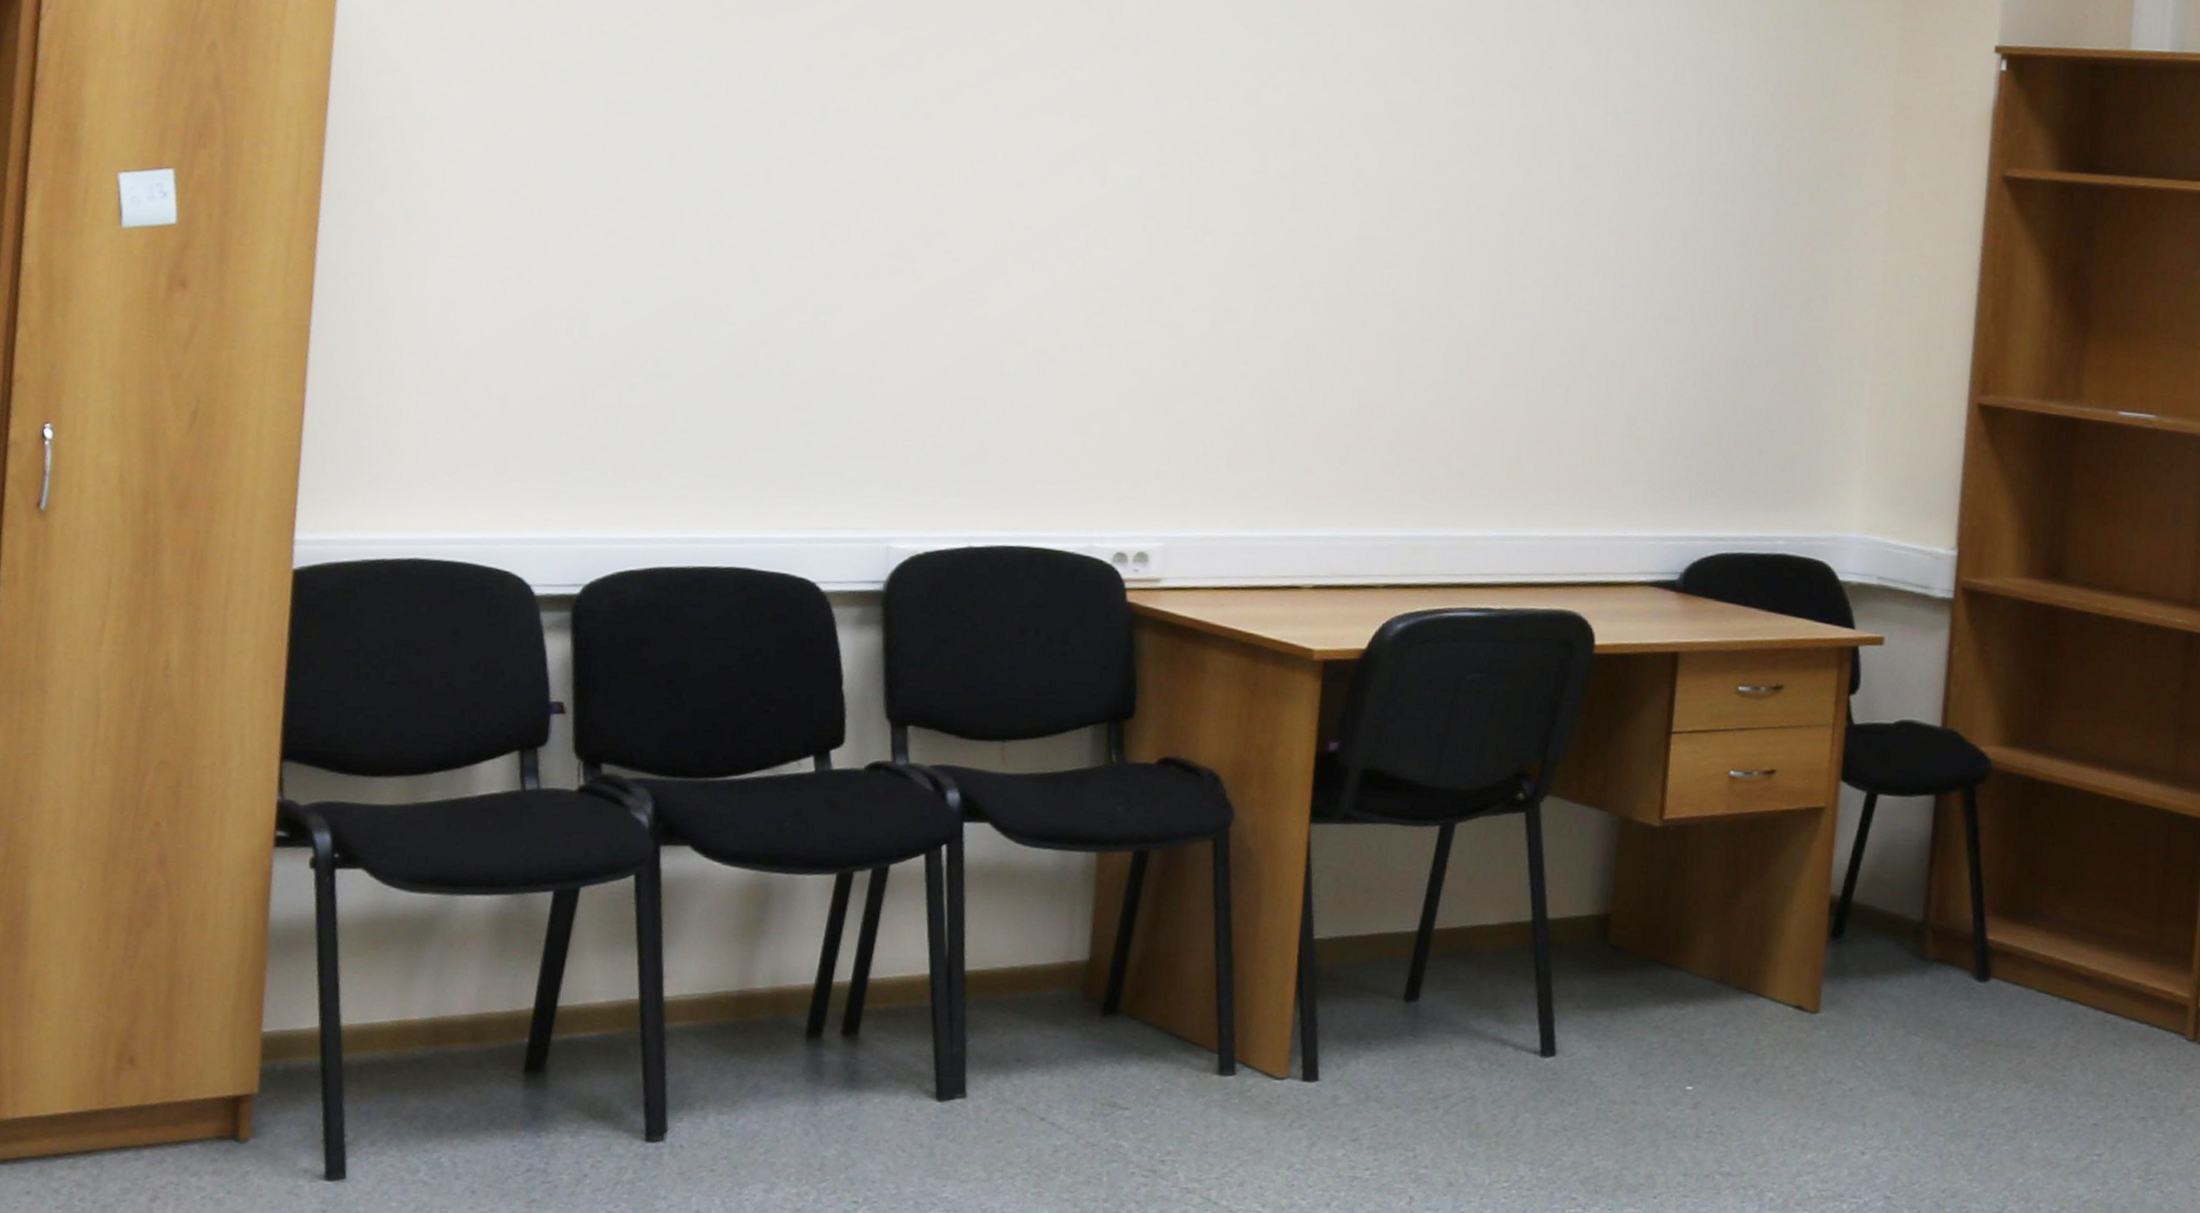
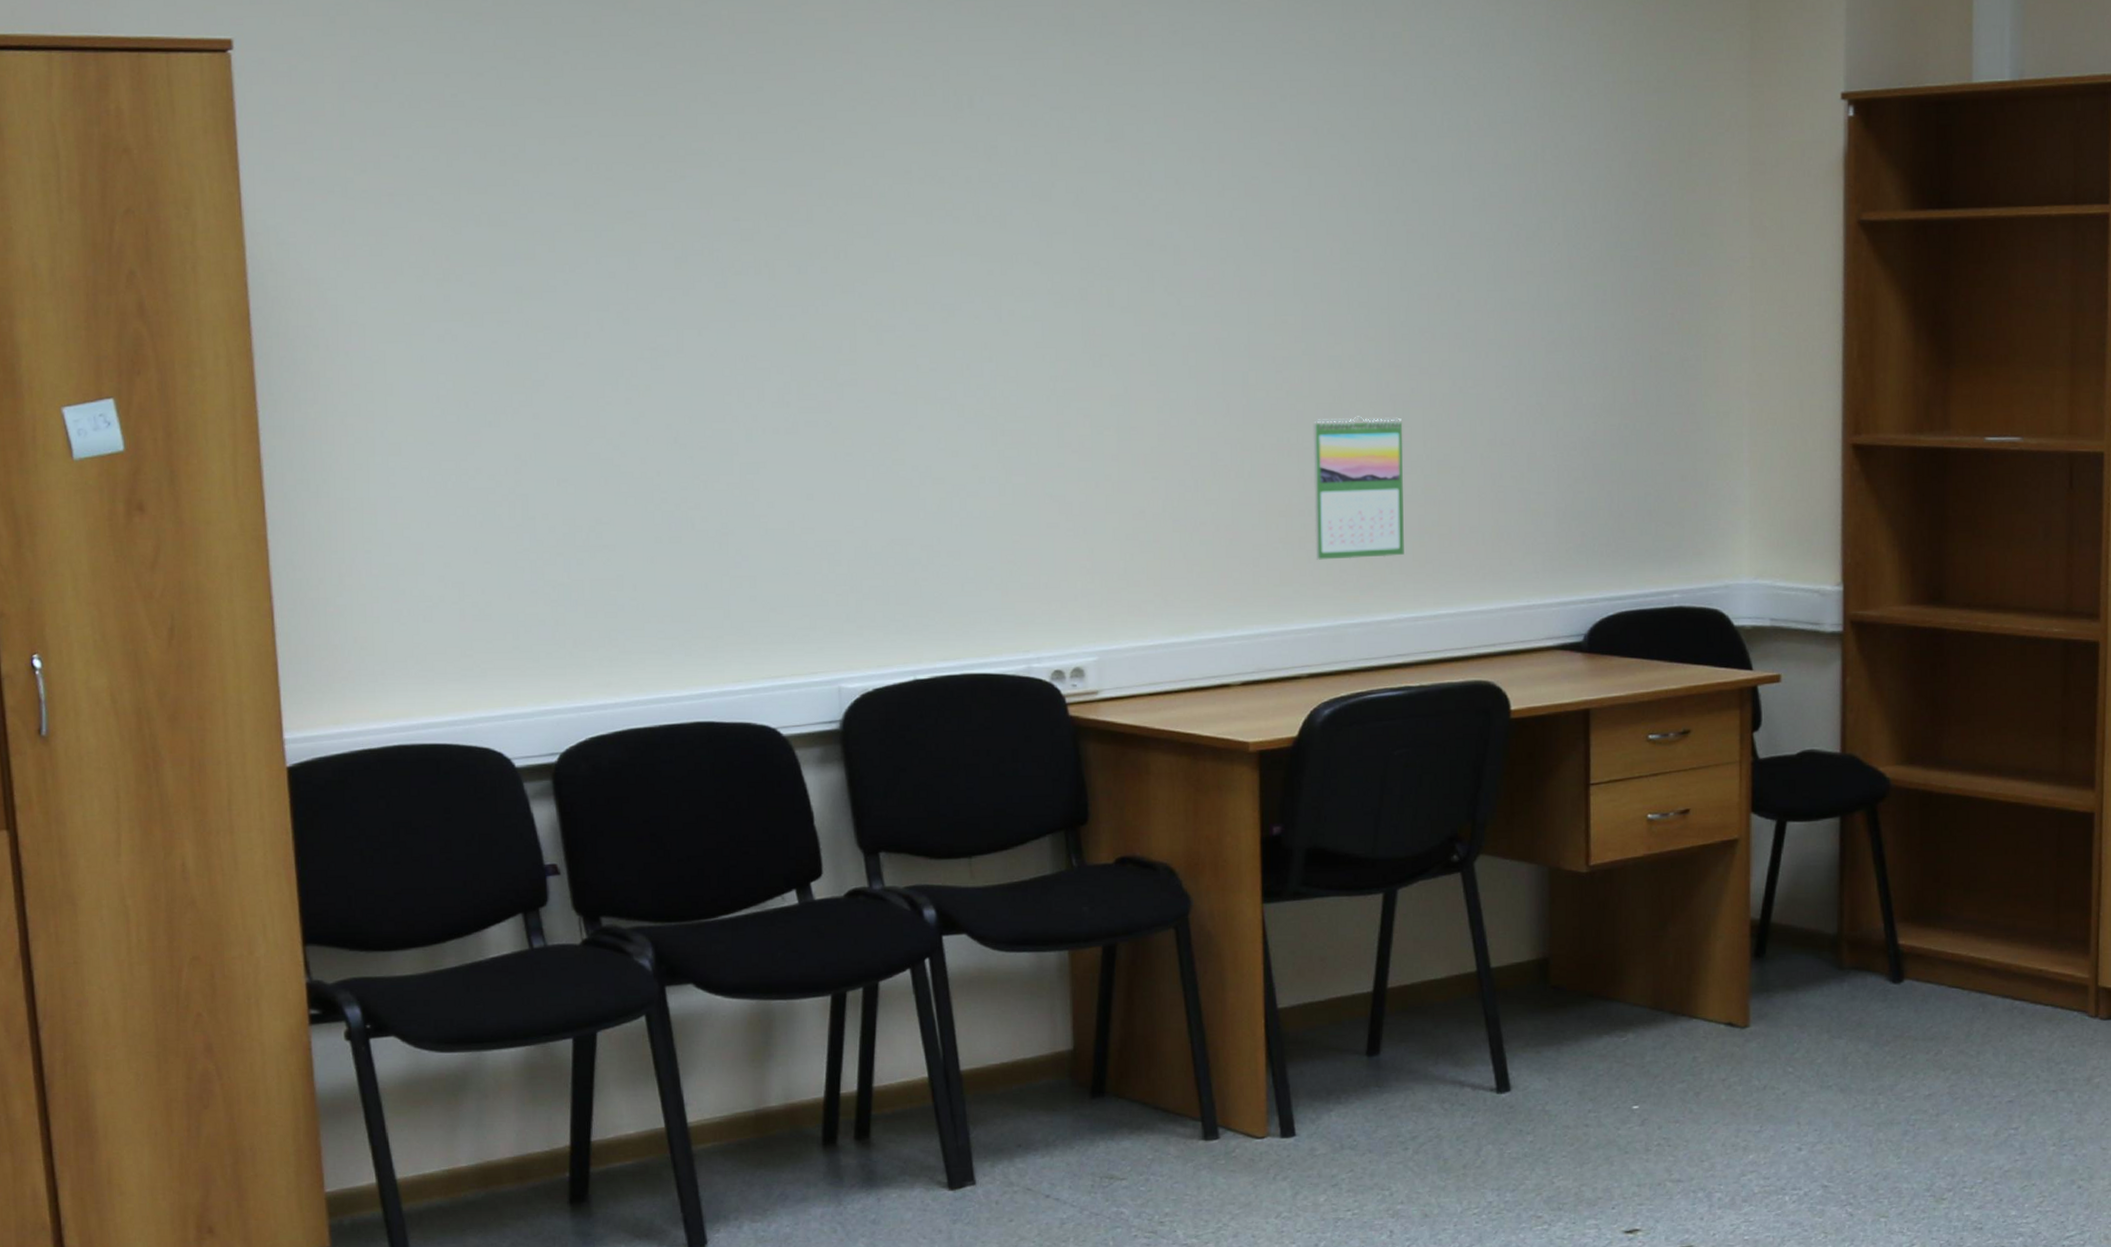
calendar: none [1405,320,1511,471] -> present [1313,416,1404,560]

